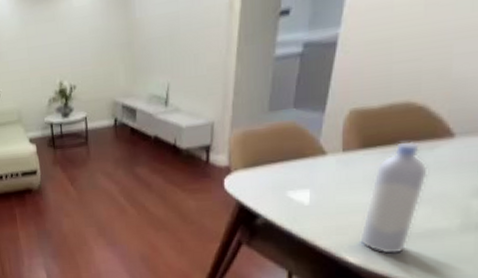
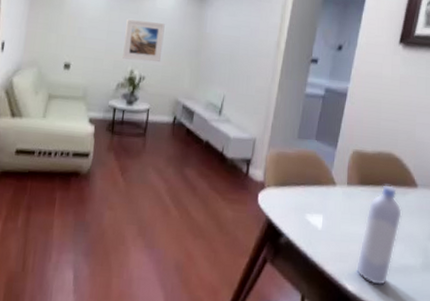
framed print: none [44,22,89,73] -> present [123,19,165,62]

